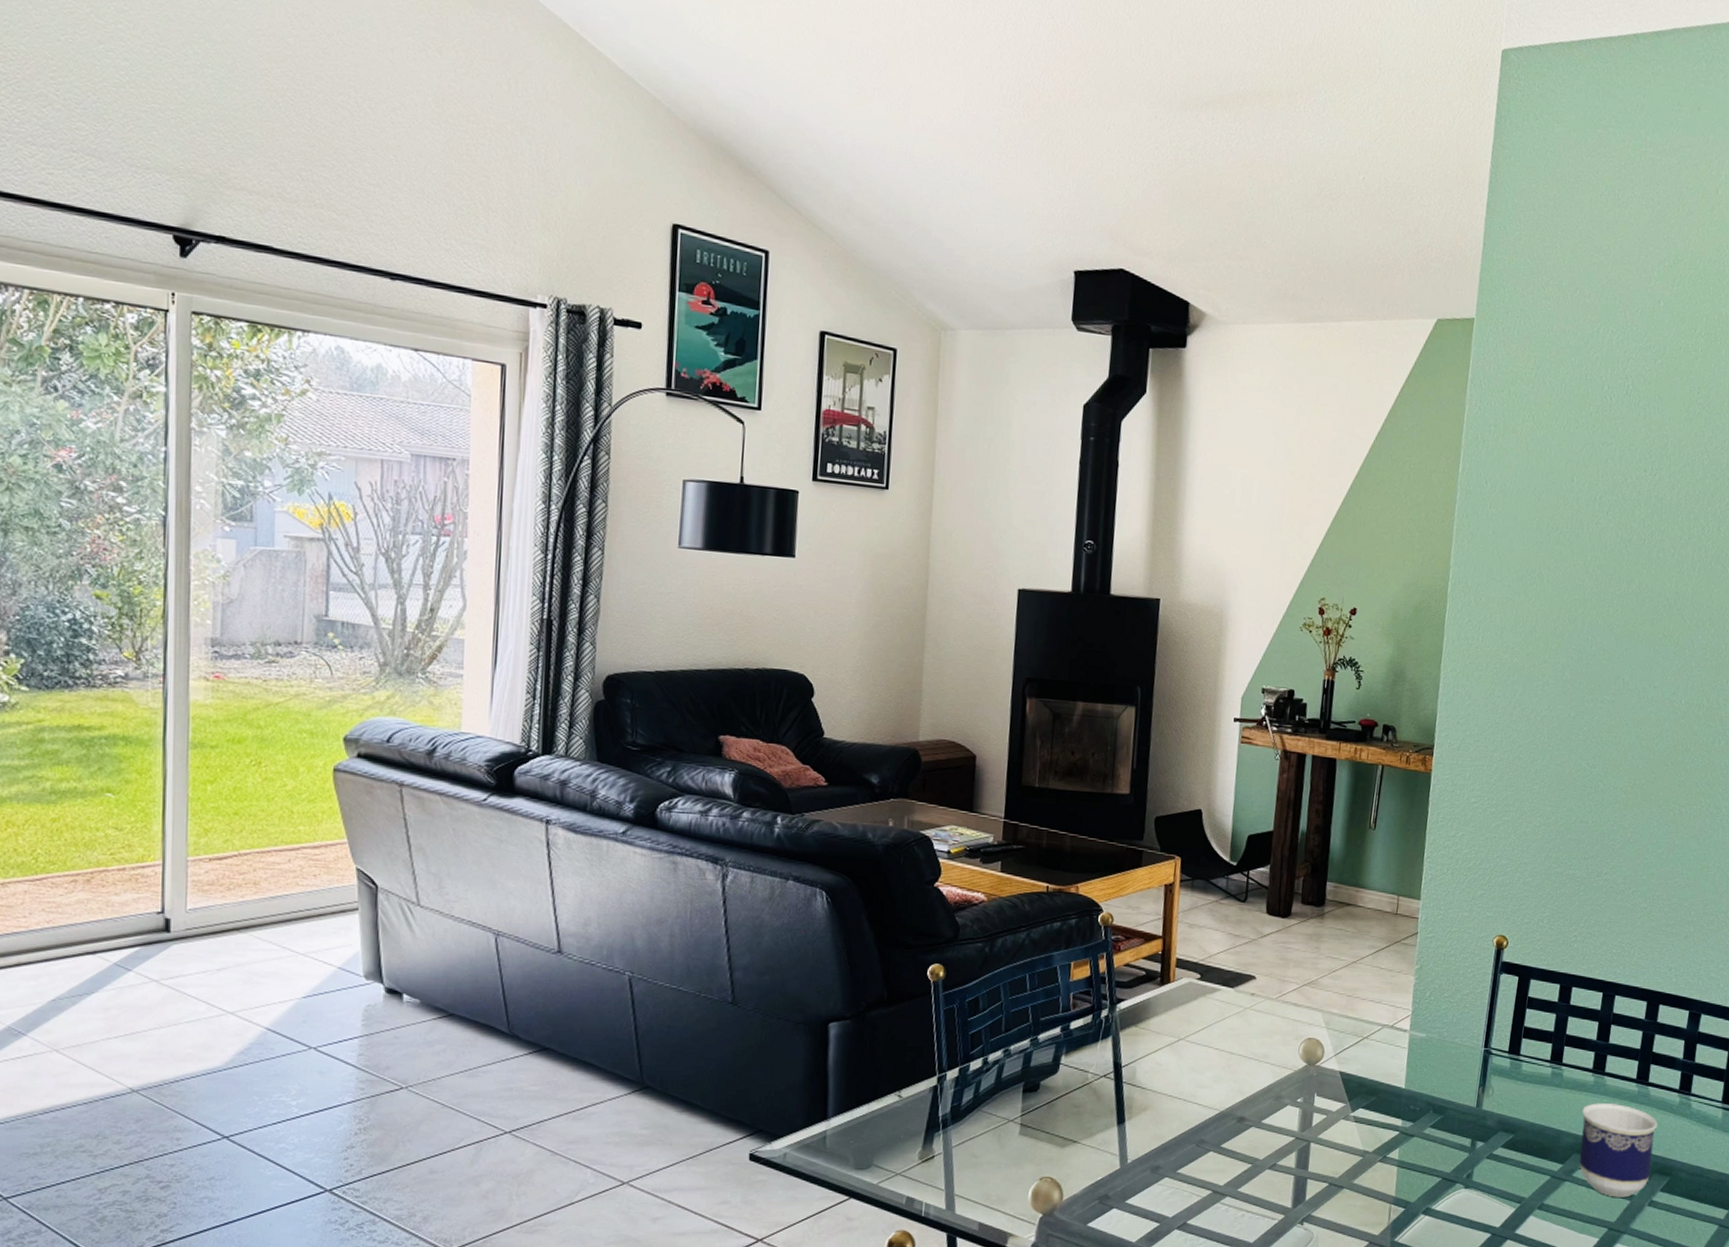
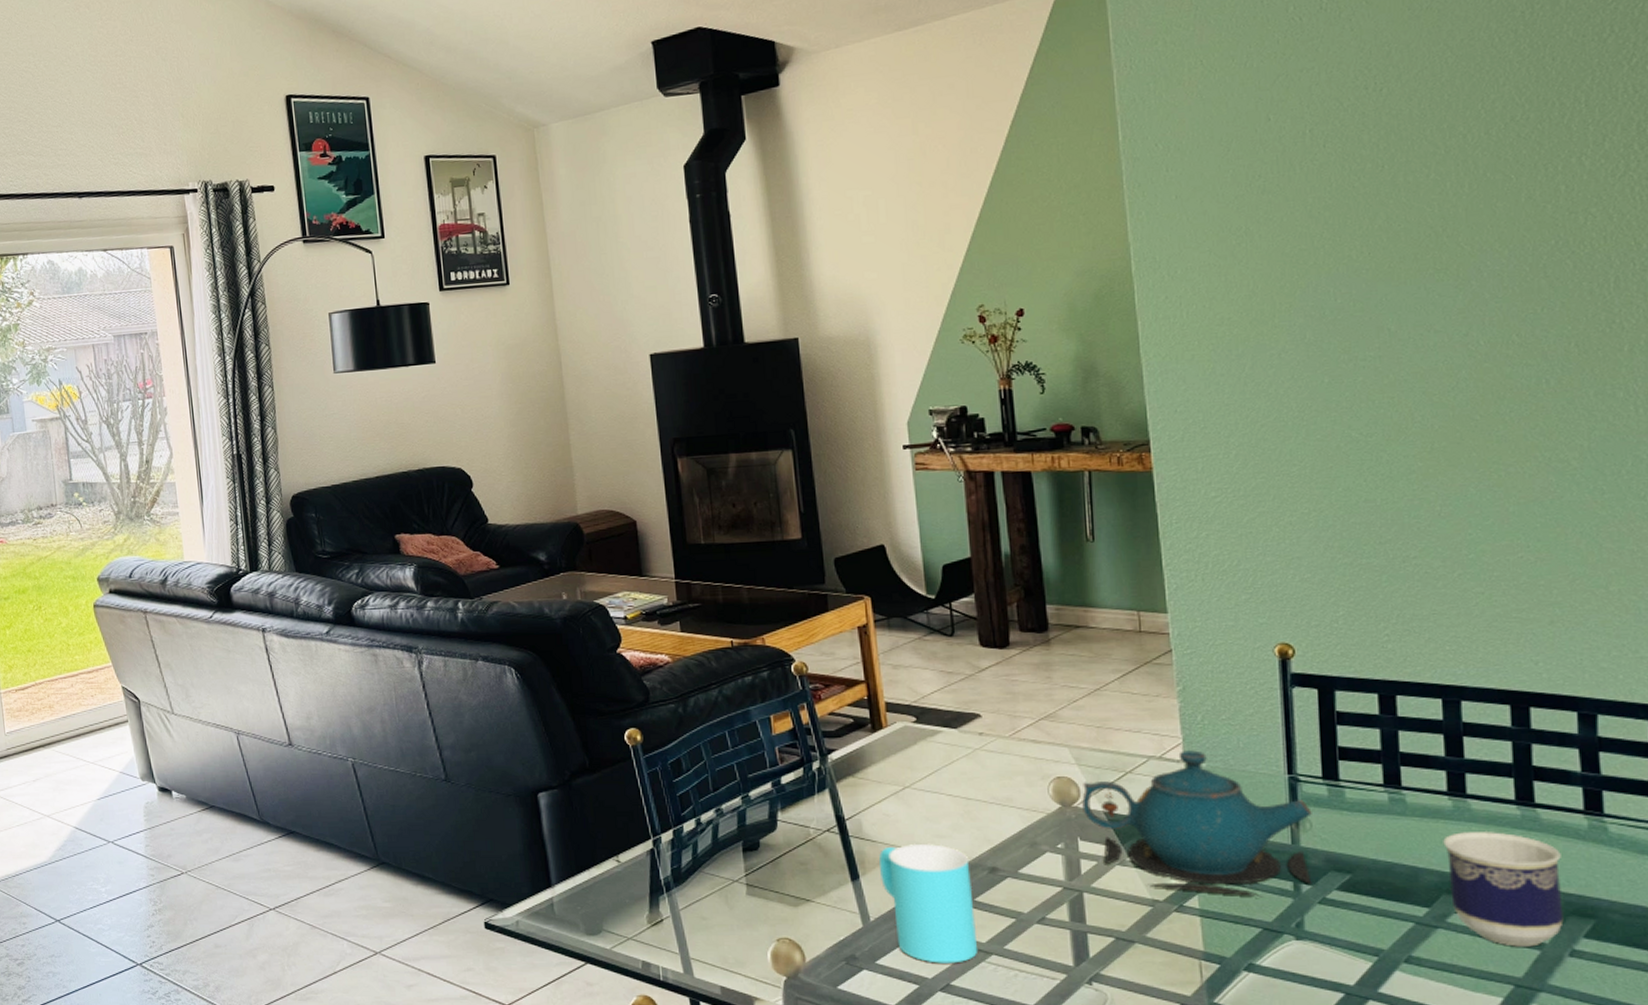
cup: none [1143,1092,1222,1204] -> present [878,843,979,964]
teapot: none [1323,1022,1496,1152] -> present [1082,750,1312,898]

